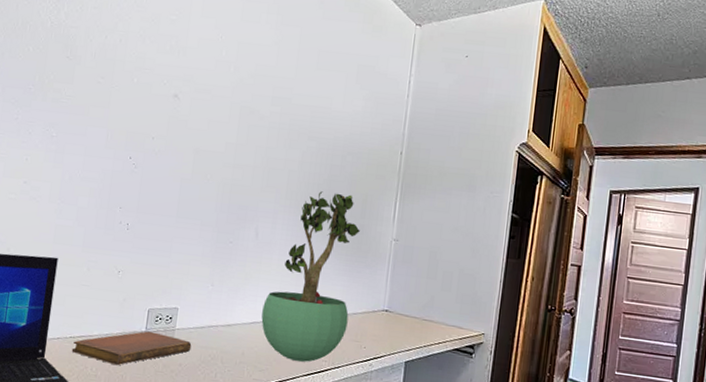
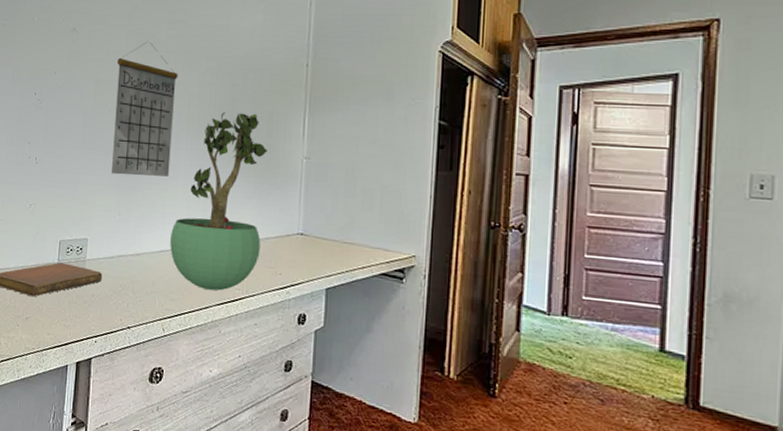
calendar: none [206,115,279,250] -> present [110,41,178,177]

